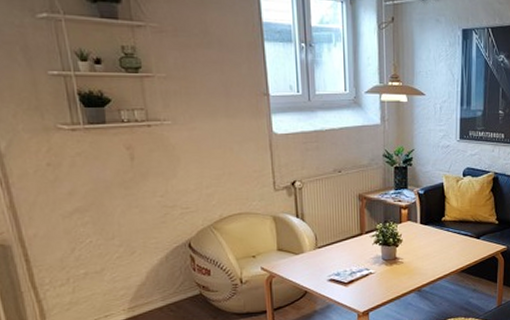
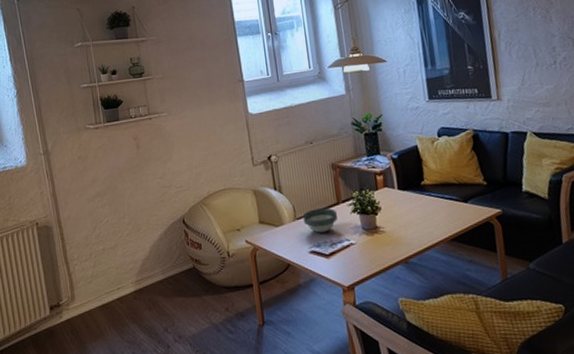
bowl: none [324,238,359,262] -> present [302,207,337,233]

